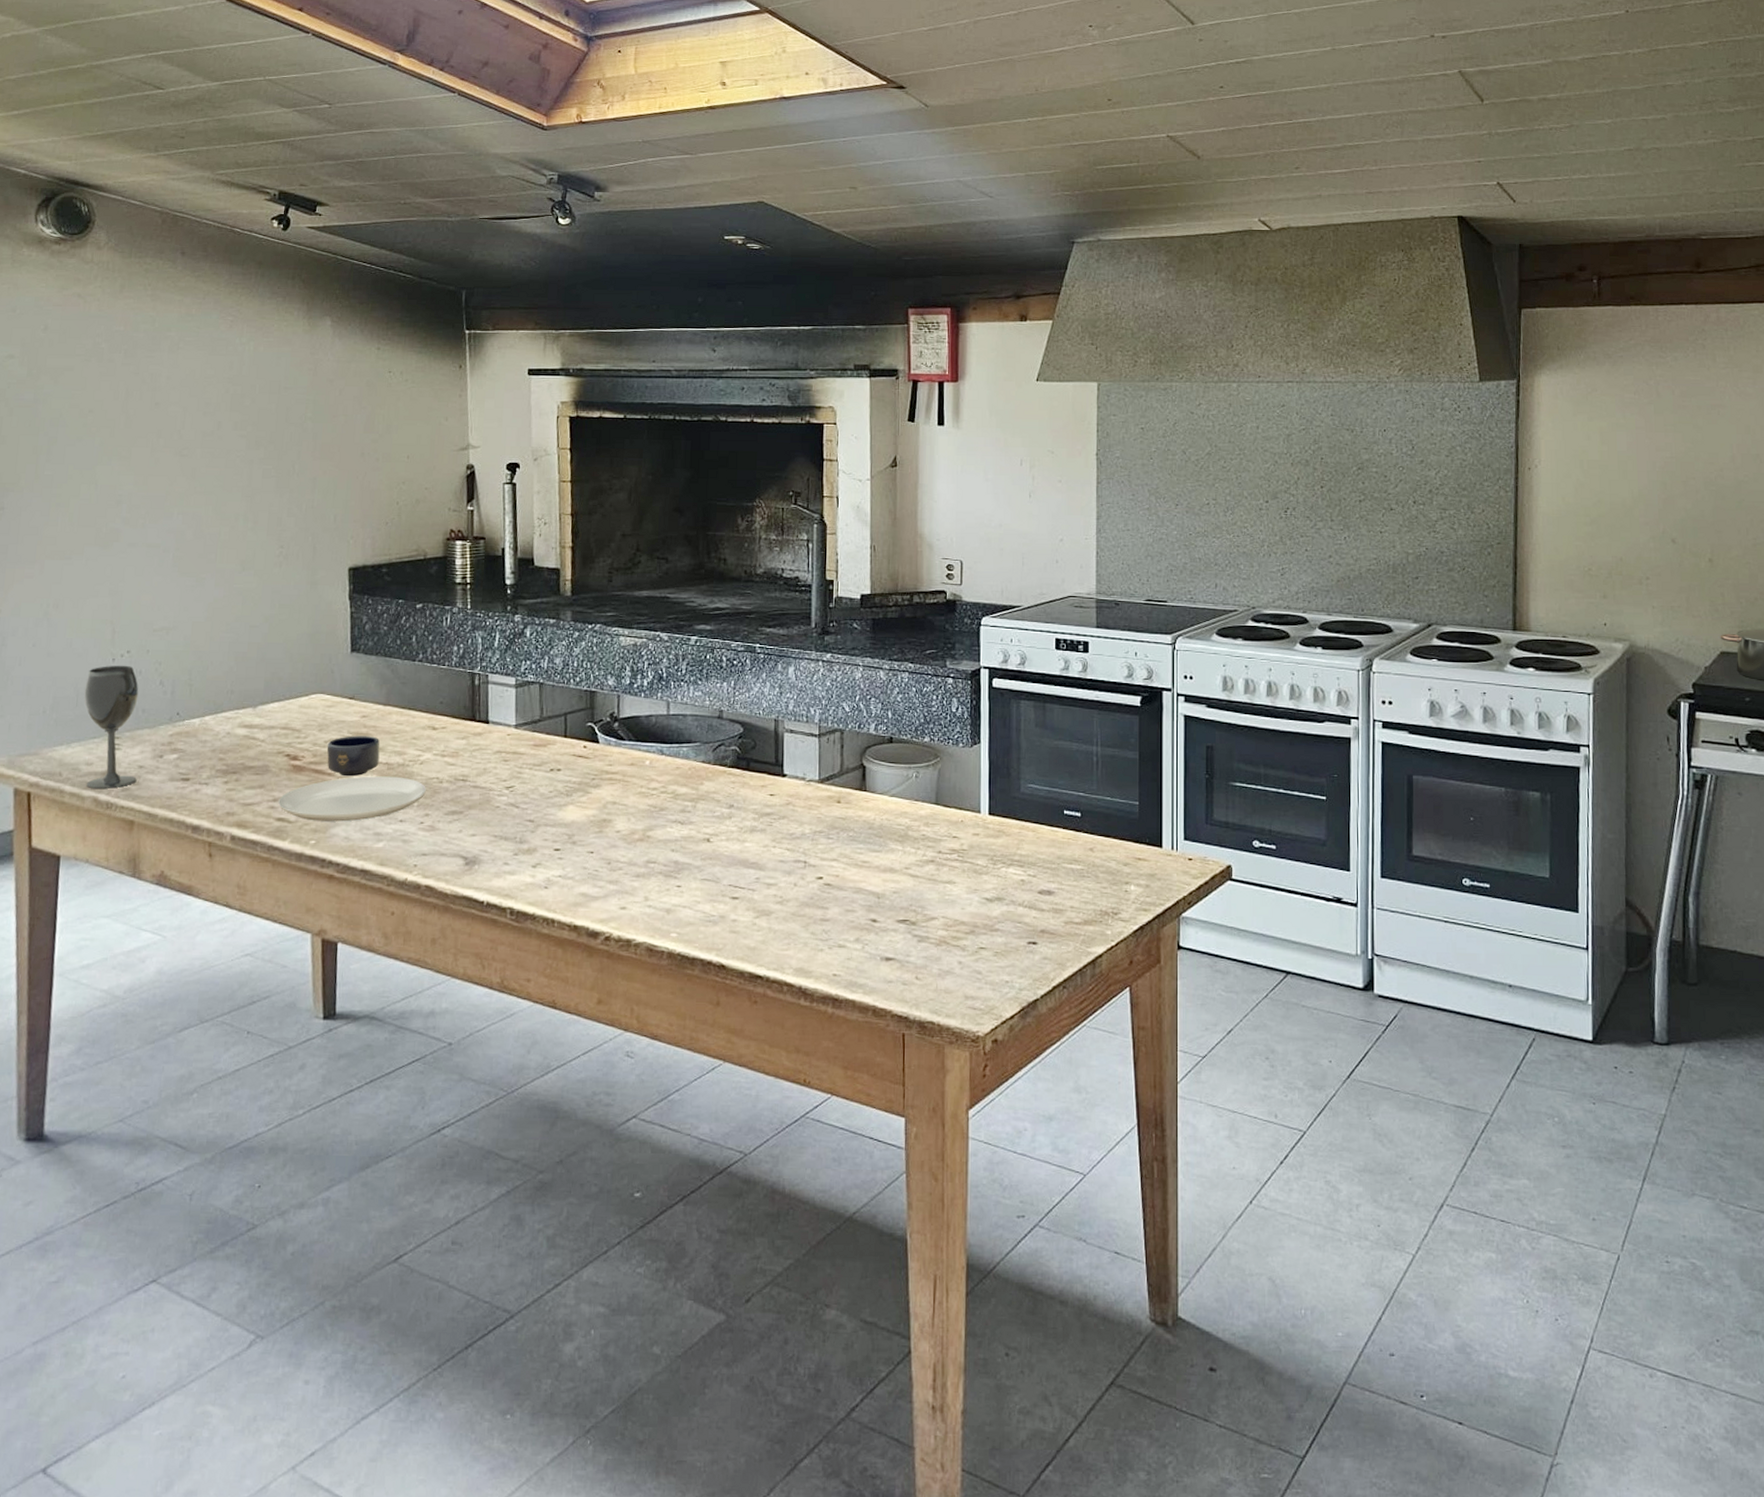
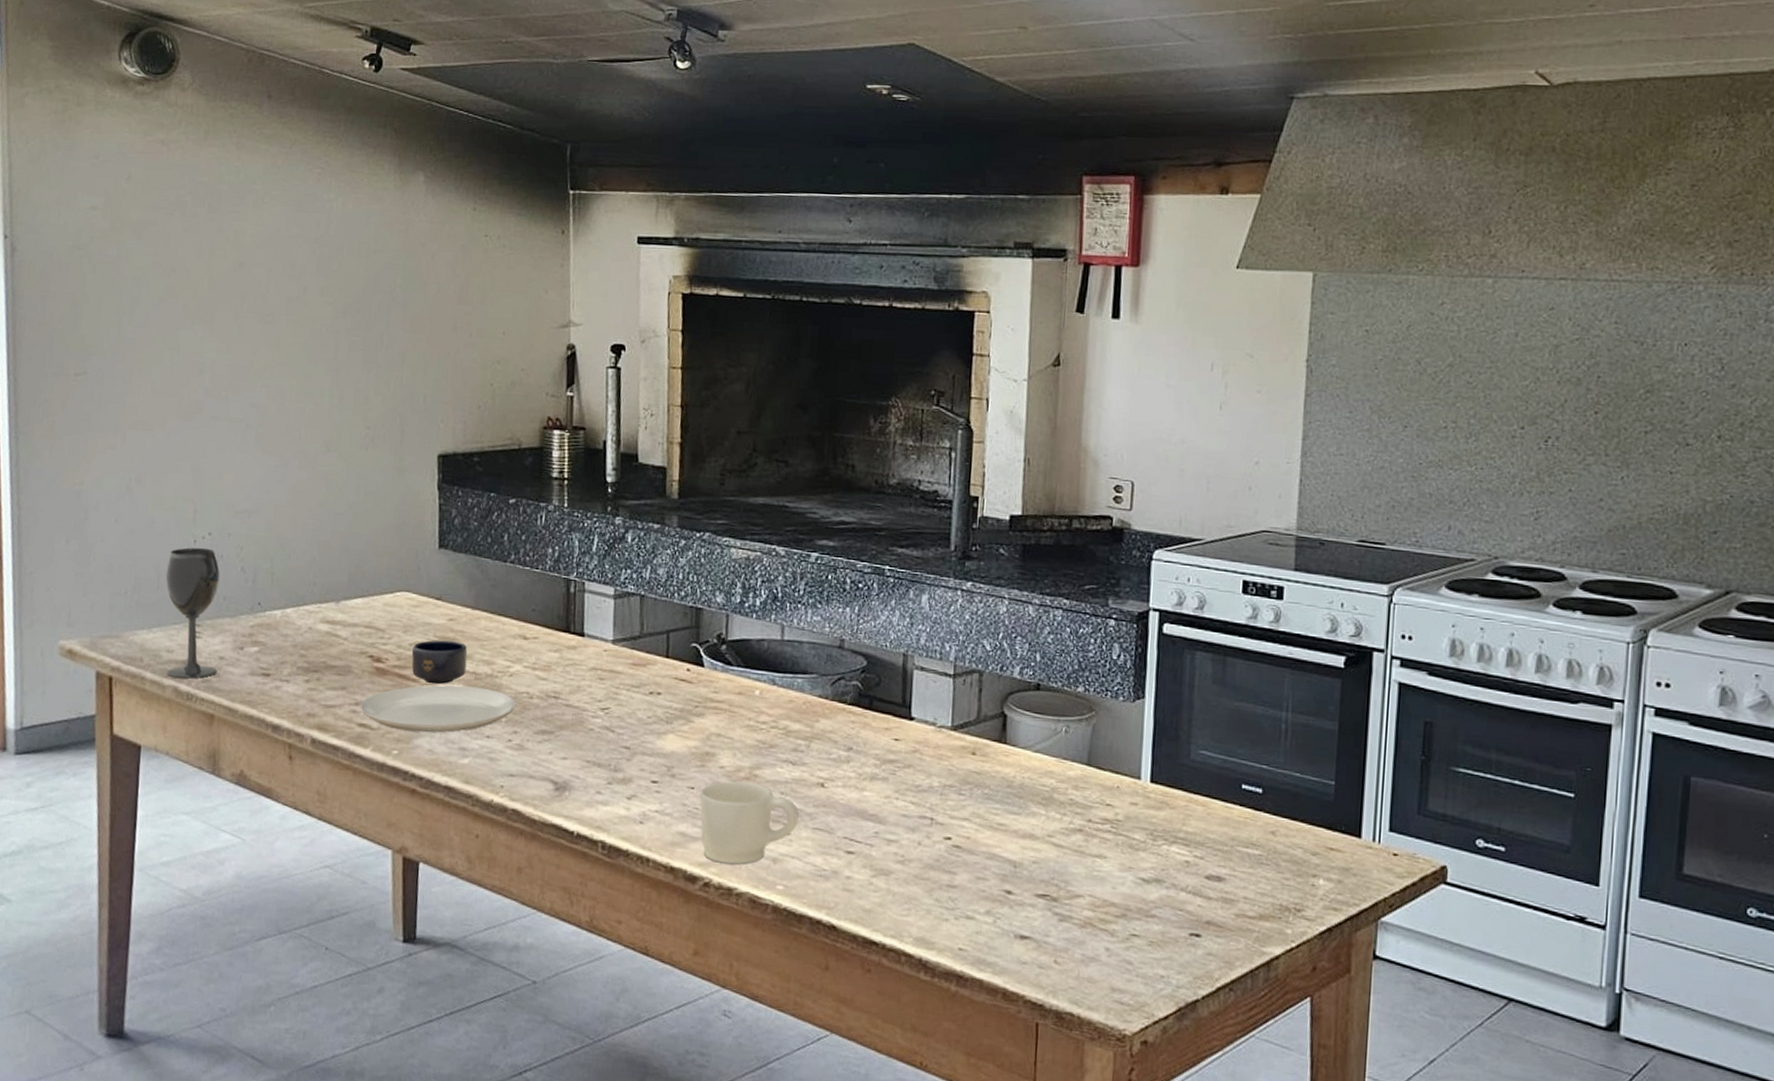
mug: none [598,843,689,918] -> present [700,781,800,865]

